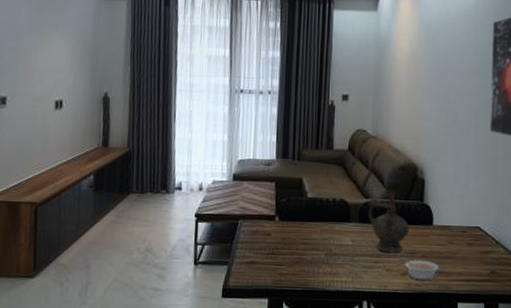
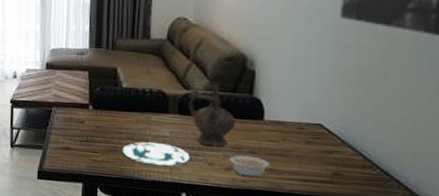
plate: none [307,251,371,275] -> present [122,142,191,166]

